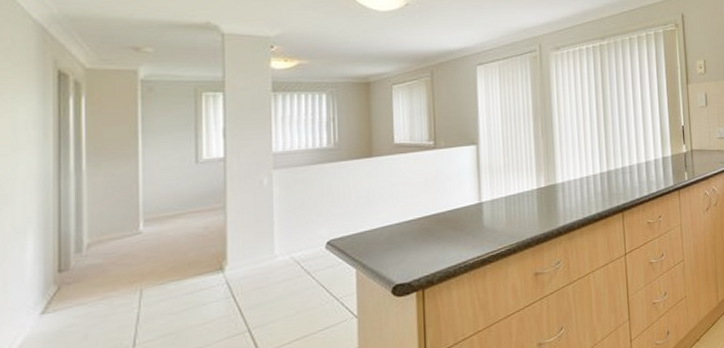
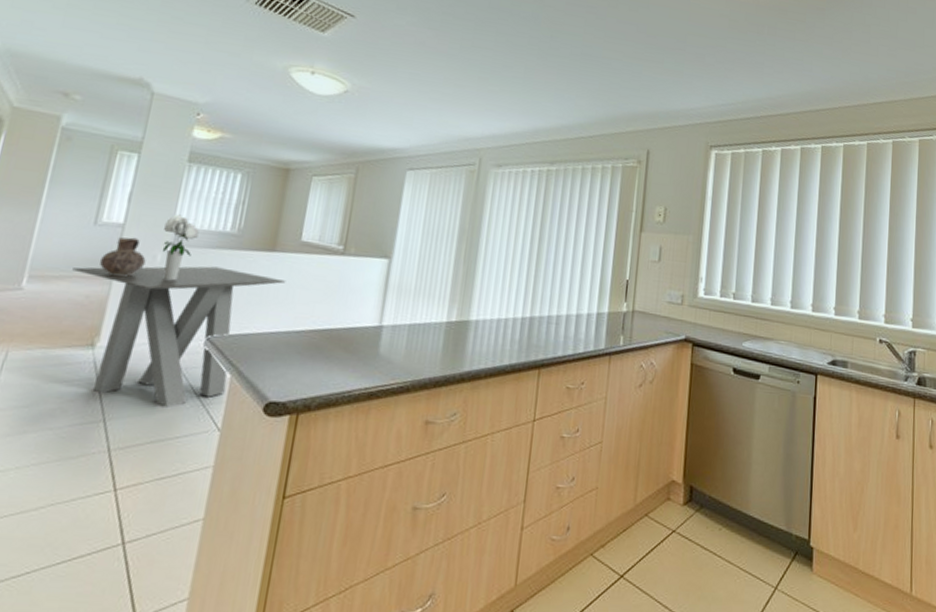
dining table: none [185,179,388,309] -> present [72,266,286,407]
ceramic jug: none [209,168,254,206] -> present [99,237,146,277]
bouquet: none [264,140,298,200] -> present [163,214,199,281]

